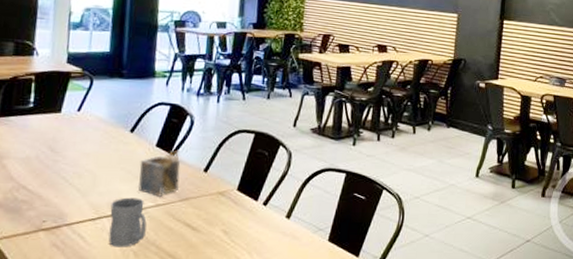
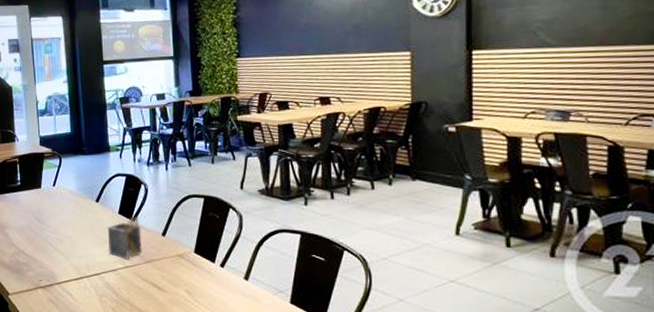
mug: present [108,197,147,247] -> none [89,260,120,304]

